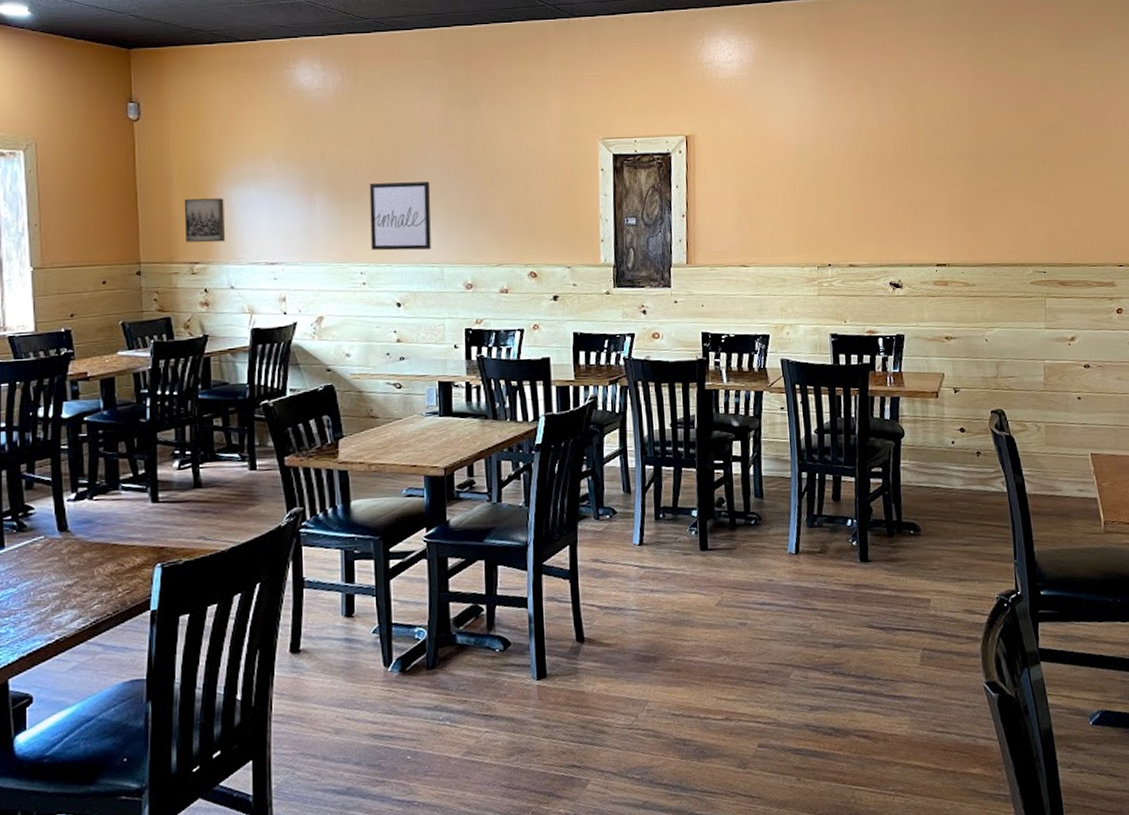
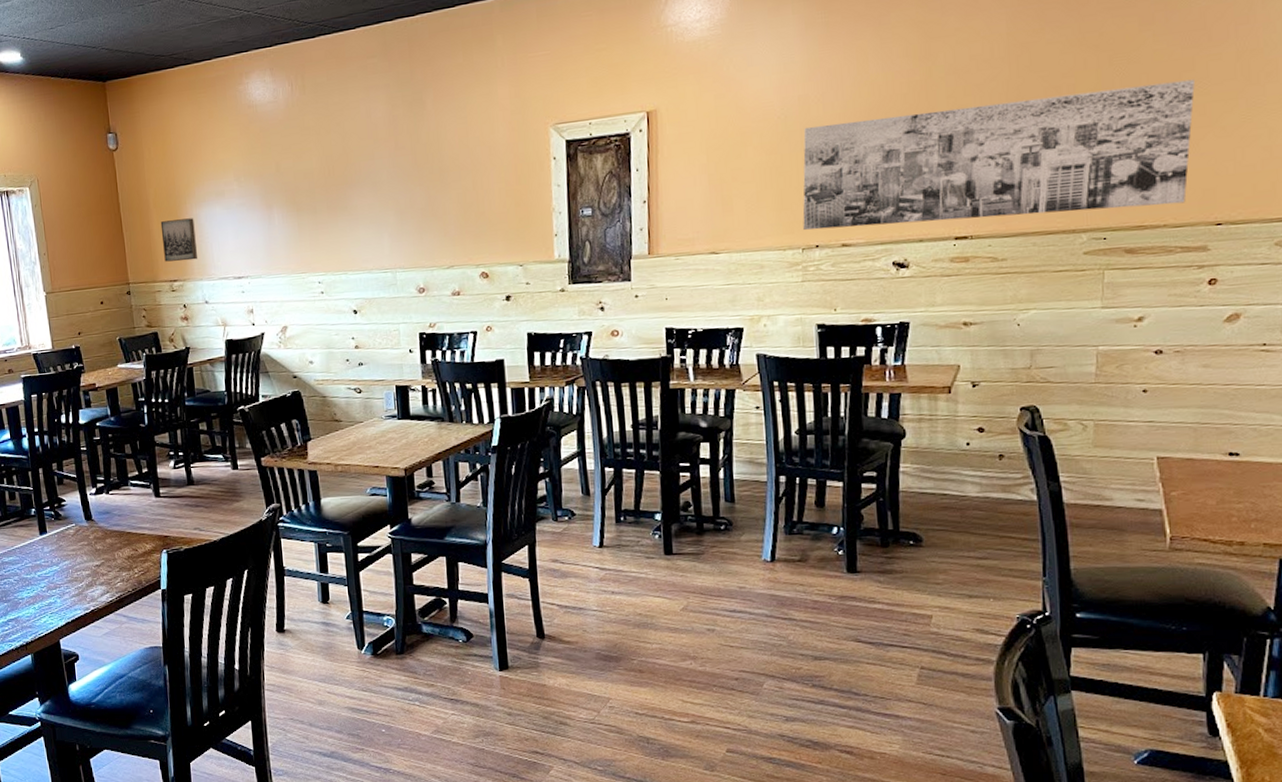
wall art: present [369,182,431,251] -> none [322,186,384,259]
wall art: none [817,152,1099,251] -> present [803,79,1195,231]

